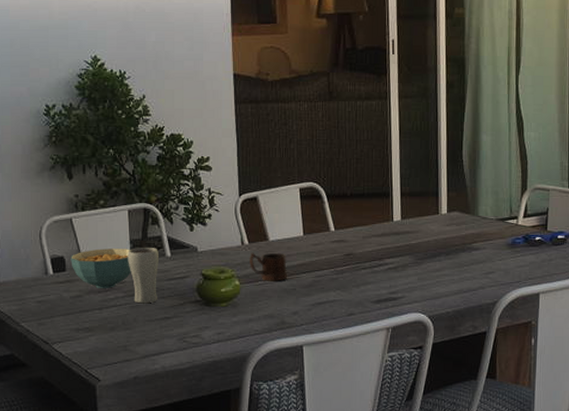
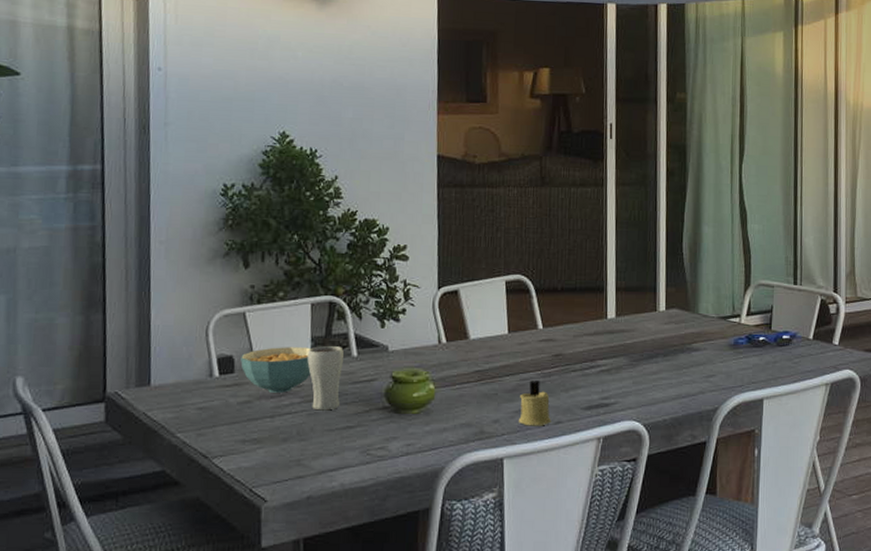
mug: present [249,252,288,281] -> none [446,352,489,385]
candle: none [316,277,345,318] -> present [519,380,552,426]

